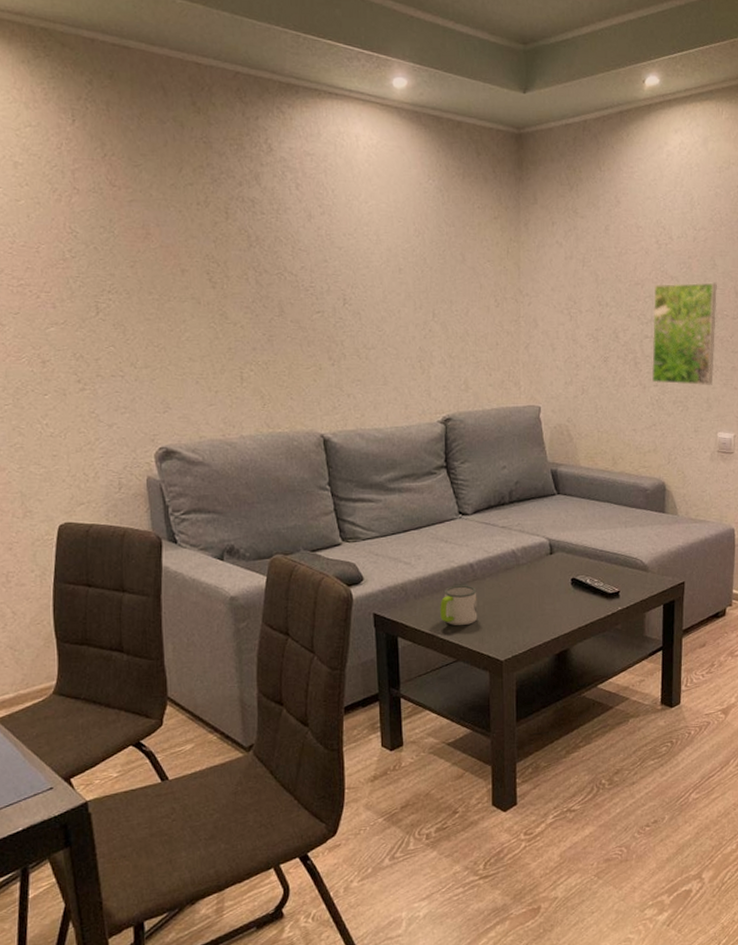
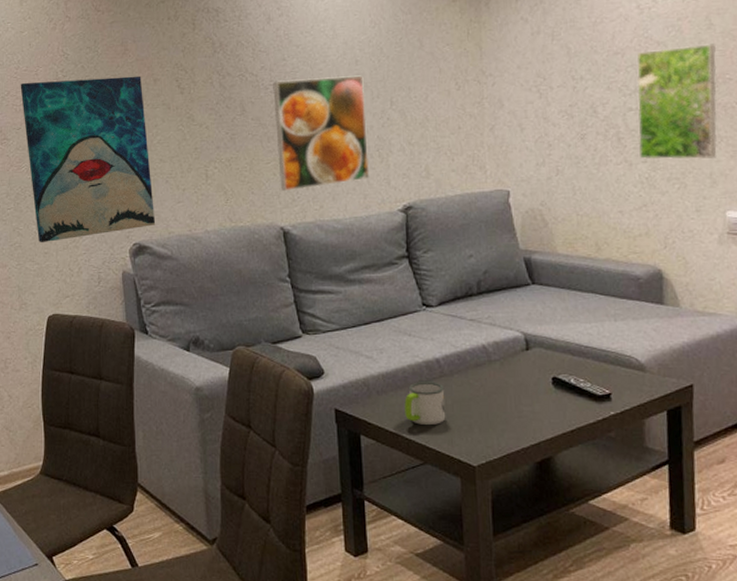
wall art: none [17,260,185,445] -> present [20,75,156,243]
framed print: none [314,283,410,397] -> present [273,75,369,191]

